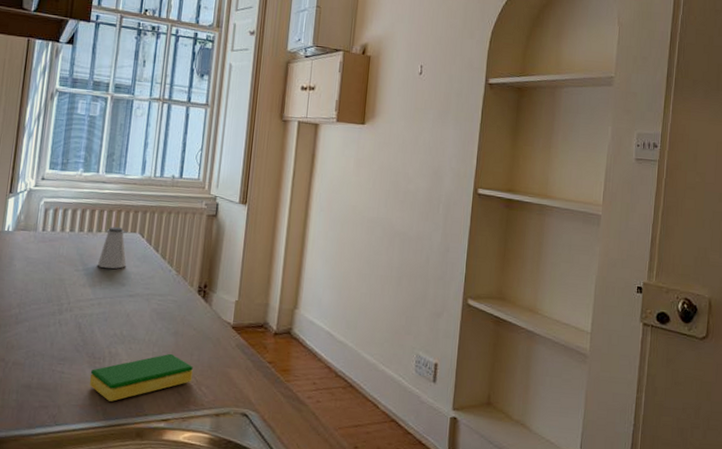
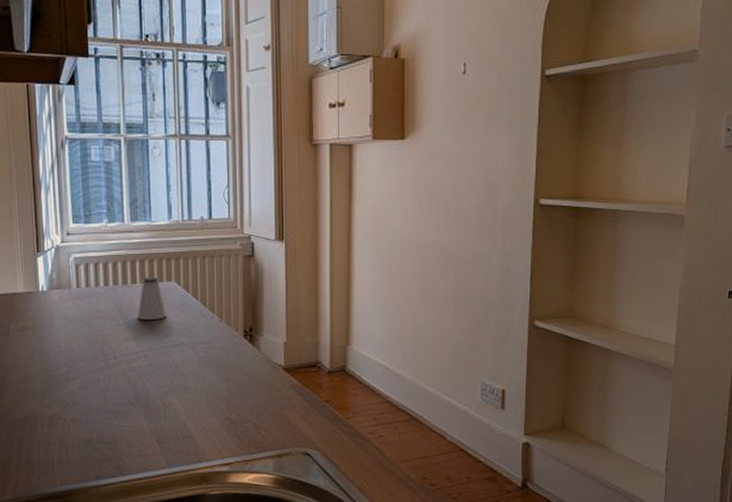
dish sponge: present [89,353,193,402] -> none [147,399,249,450]

